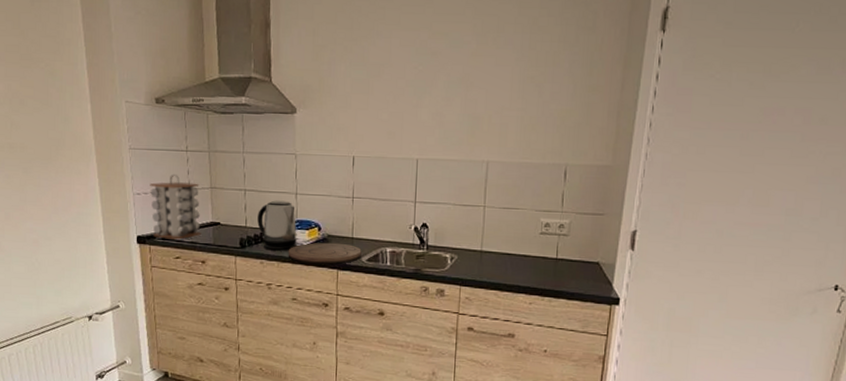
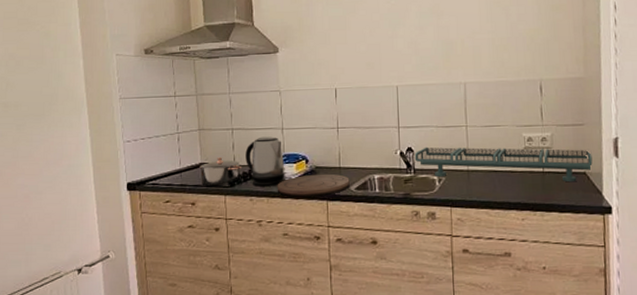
spice rack: present [150,173,202,240] -> none [139,119,191,184]
cooking pot: none [210,218,254,247] -> present [199,157,242,187]
dish rack: none [428,224,608,271] -> present [414,147,593,182]

